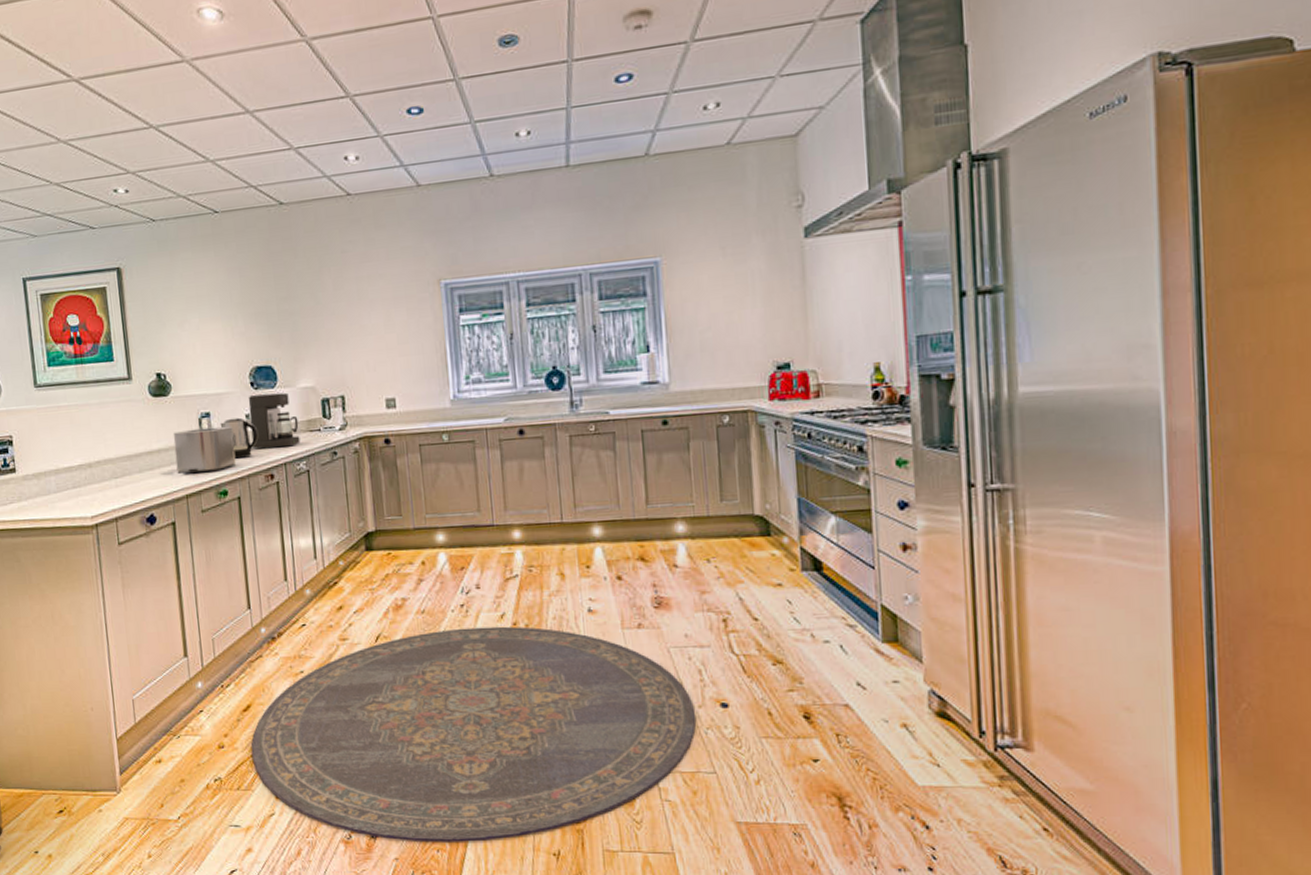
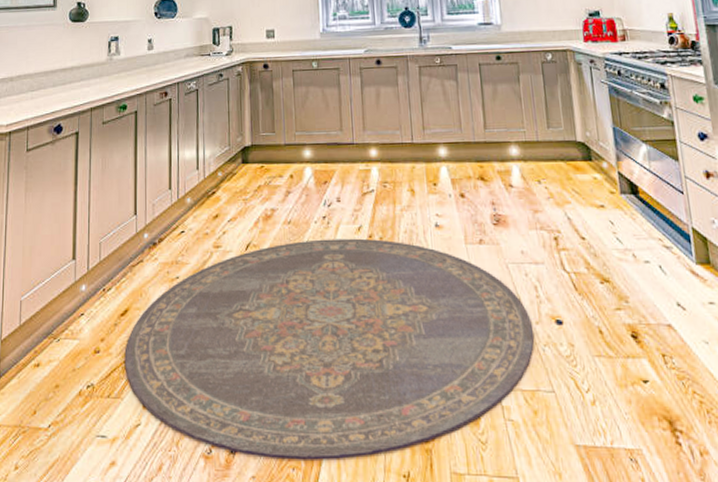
toaster: present [173,426,236,474] -> none [85,48,137,90]
kettle: present [220,417,259,459] -> none [126,42,158,77]
coffee maker: present [248,392,301,449] -> none [151,22,193,70]

